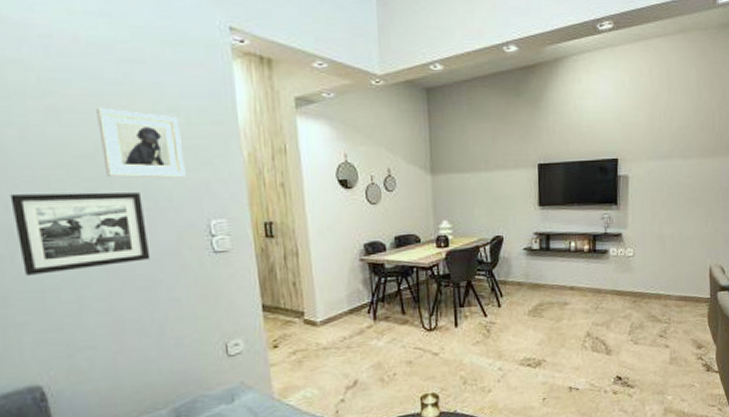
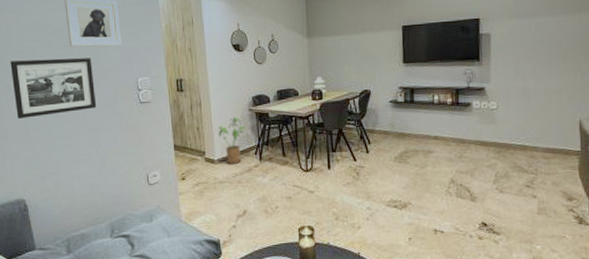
house plant: none [321,268,359,327] -> present [218,117,248,165]

